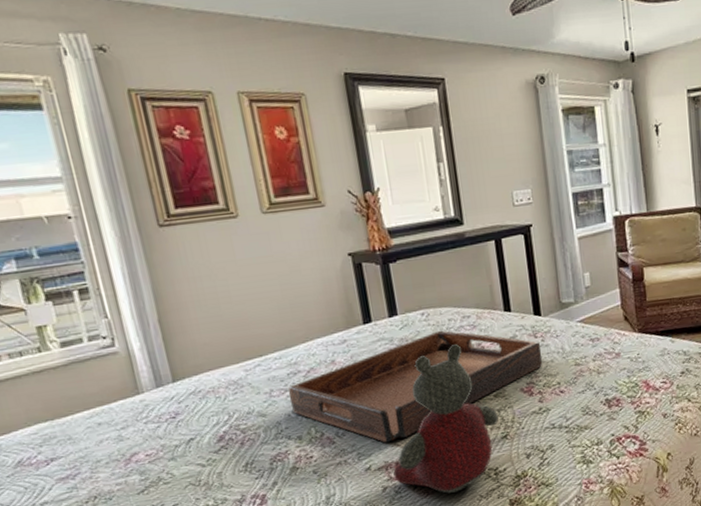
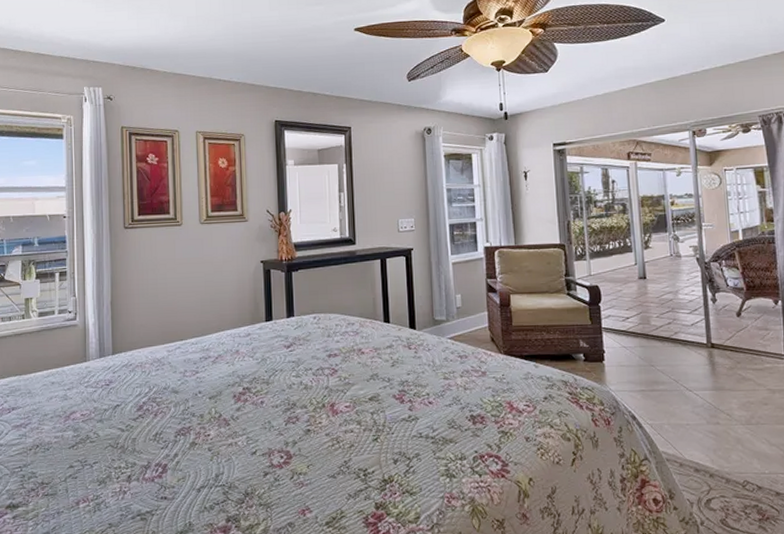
serving tray: present [288,330,543,443] -> none [198,333,415,431]
stuffed bear: present [393,344,499,494] -> none [275,347,371,488]

